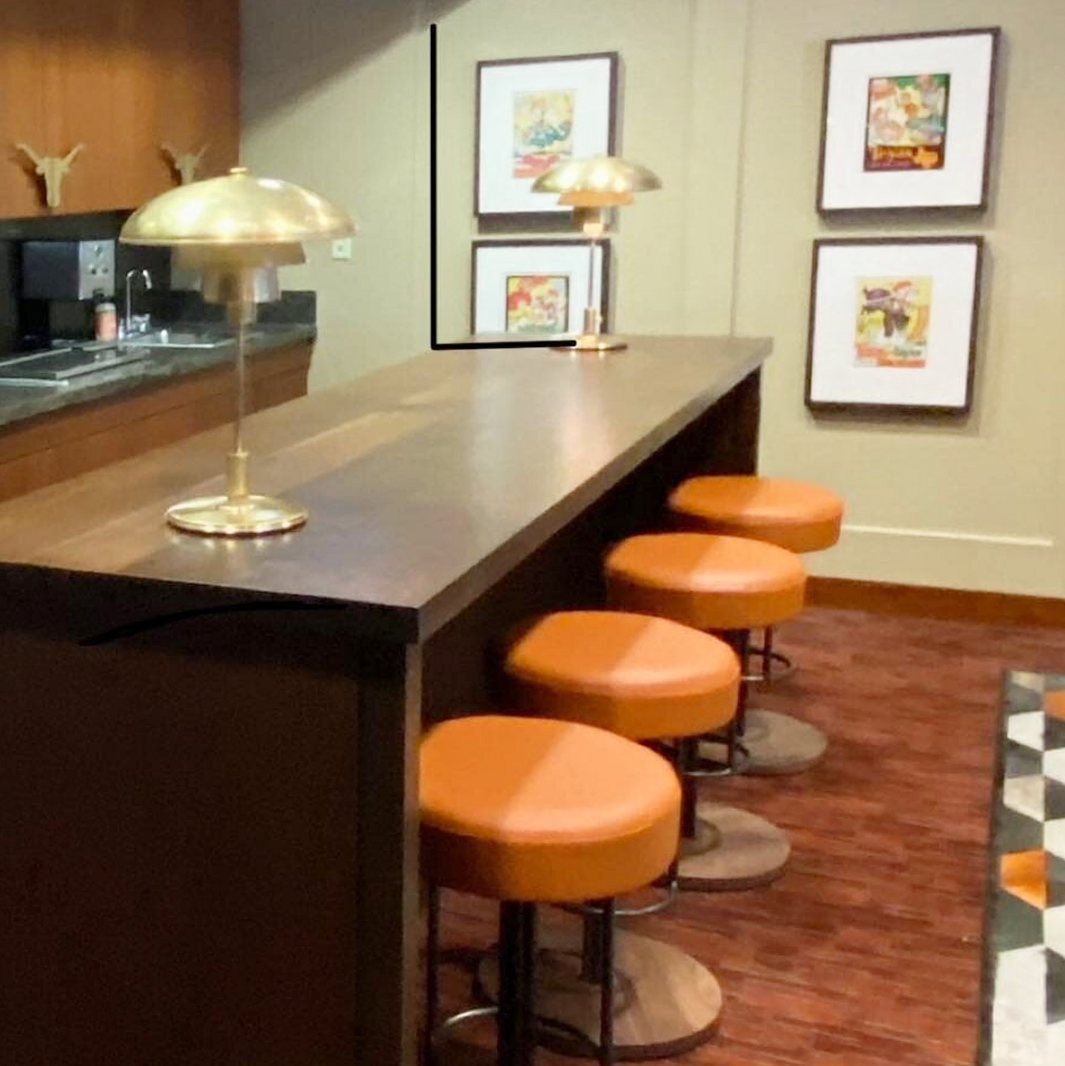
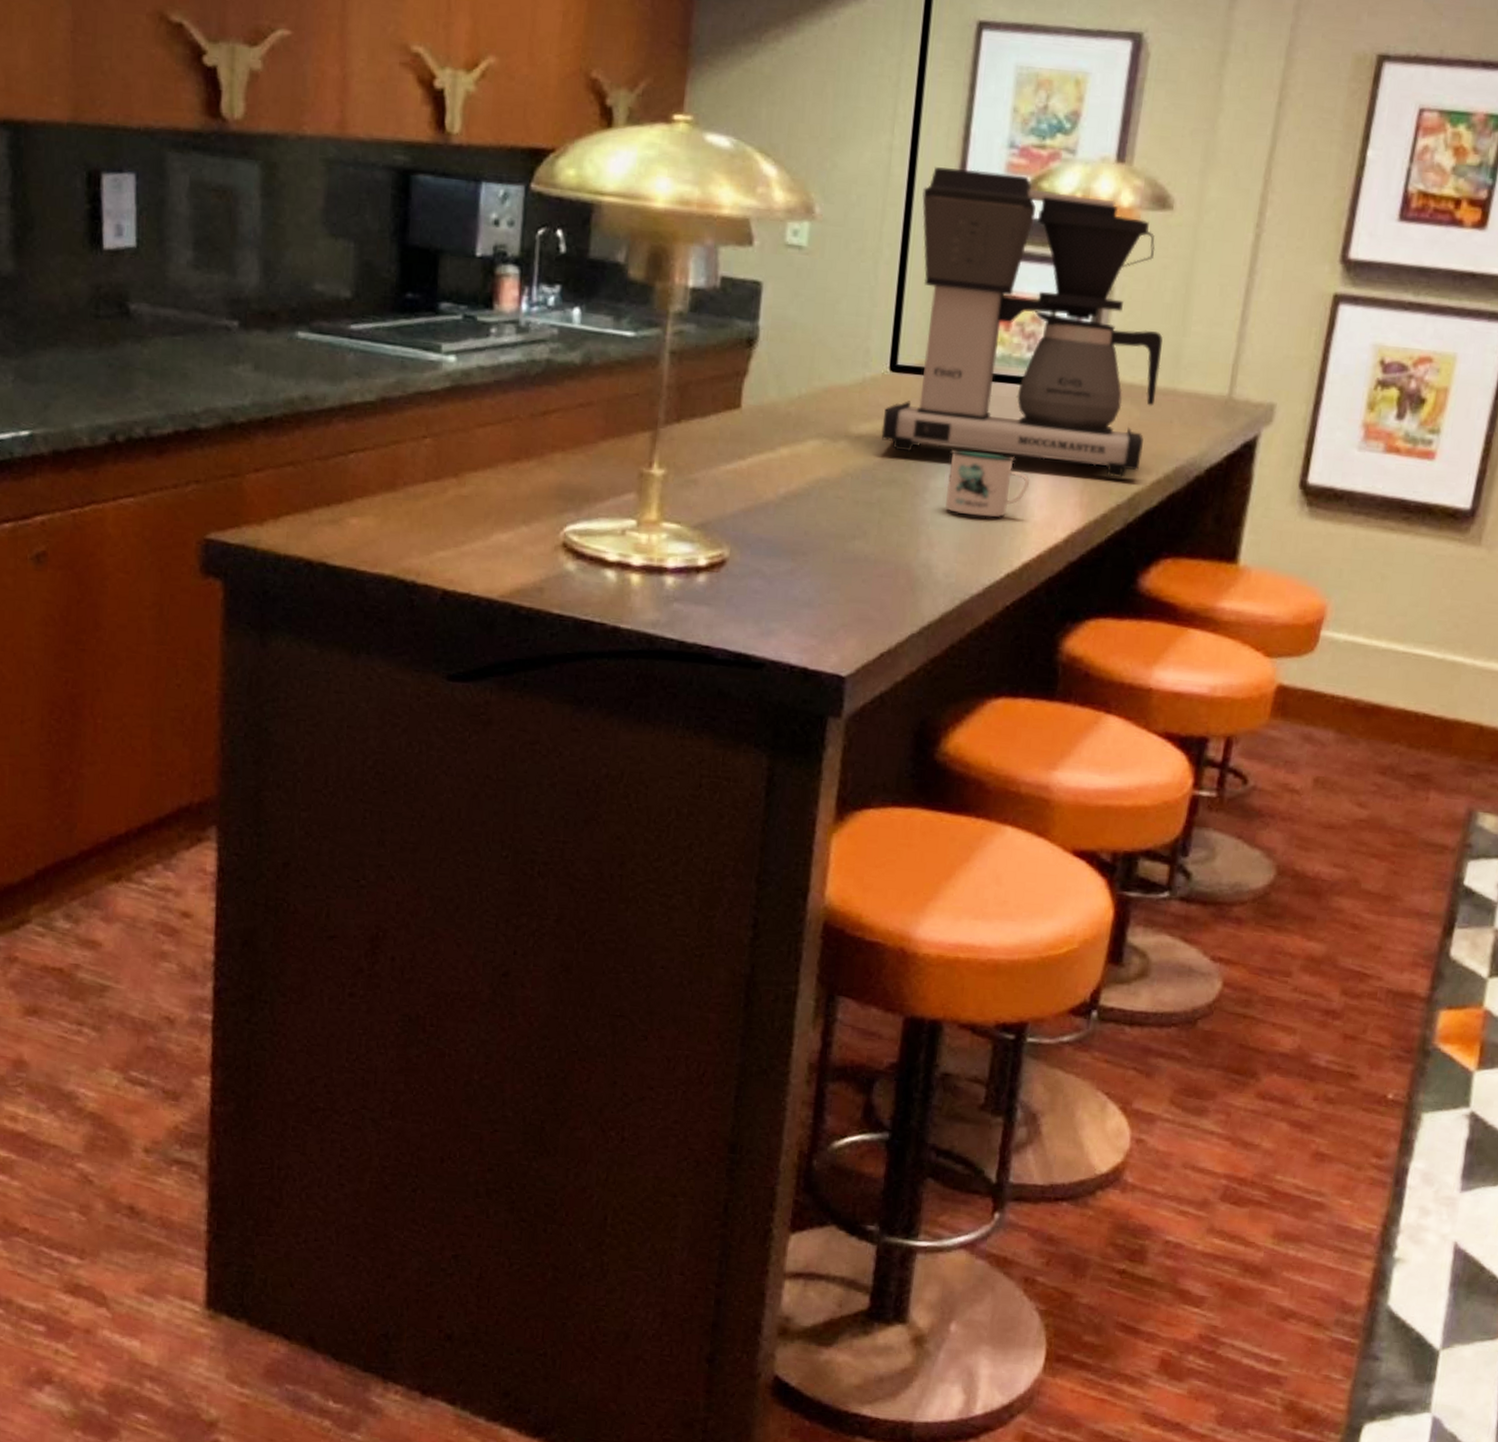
coffee maker: none [429,178,667,416] -> present [881,167,1163,479]
mug: none [490,406,563,461] -> present [946,448,1030,518]

